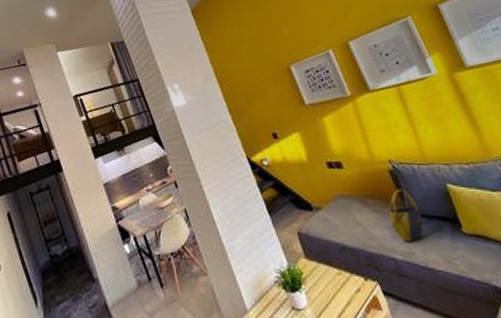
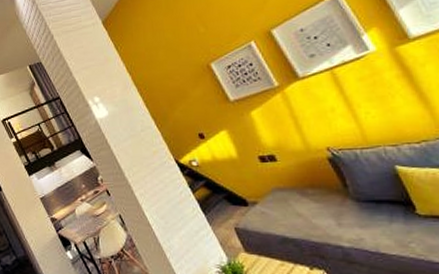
tote bag: present [389,189,424,241] -> none [331,176,372,228]

